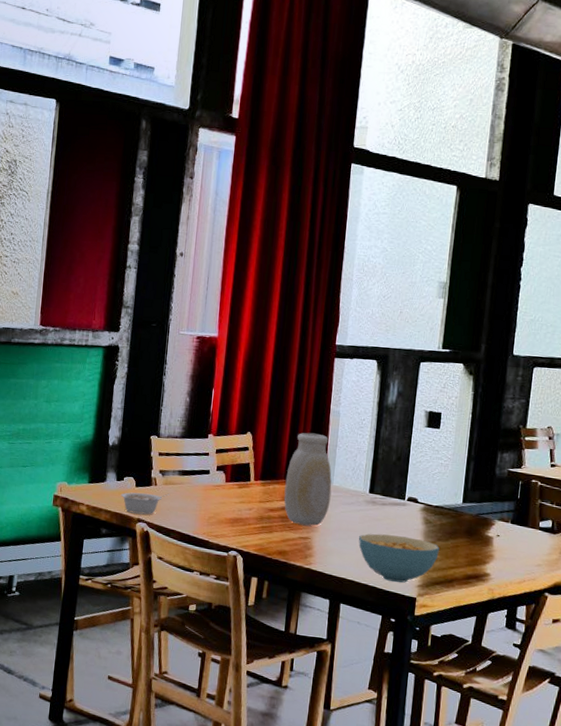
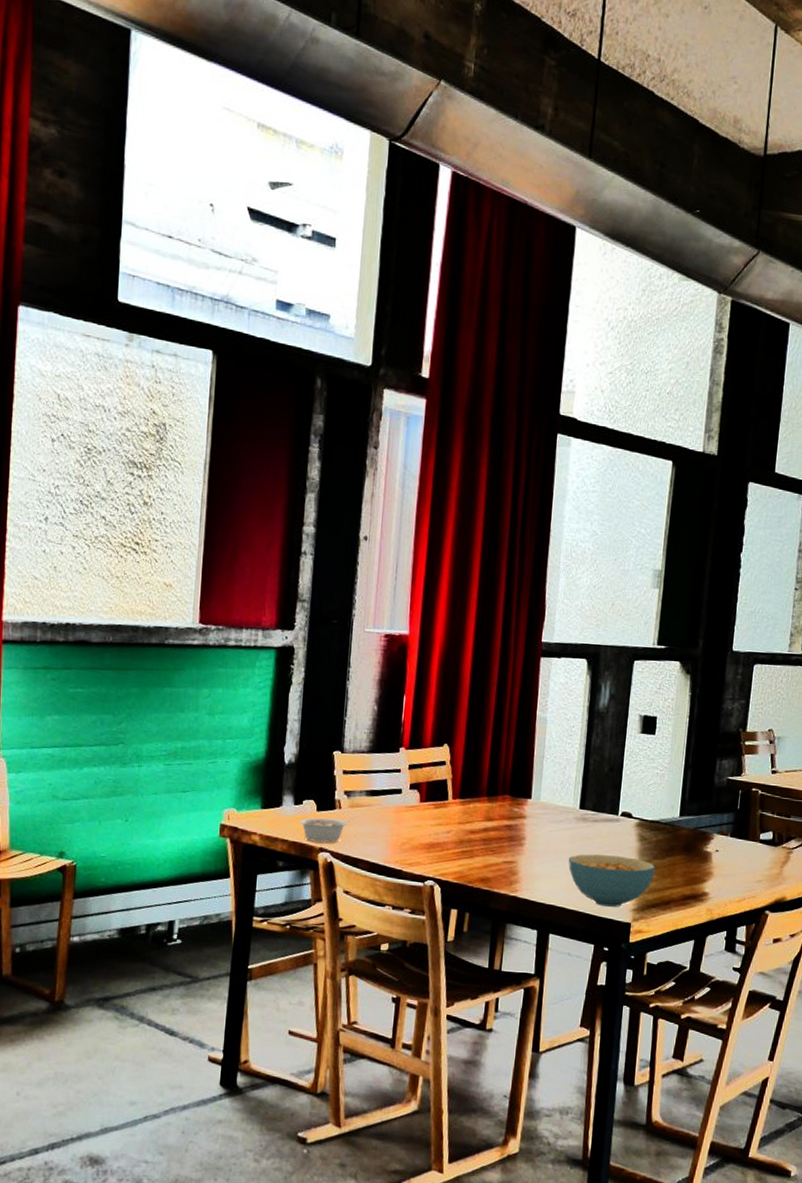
vase: present [284,432,332,526] -> none [486,742,539,849]

